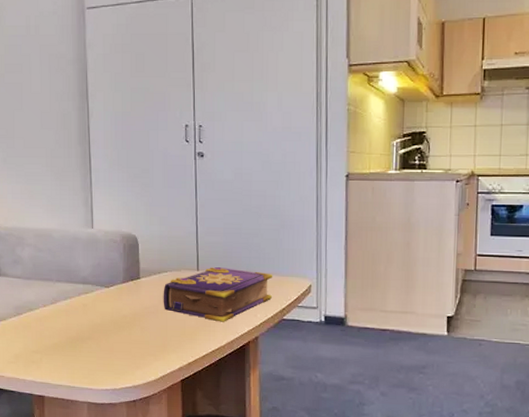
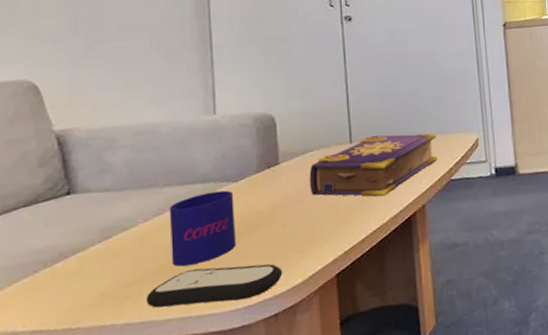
remote control: none [45,351,141,383] -> present [146,263,283,308]
mug: none [60,292,107,347] -> present [169,190,237,267]

